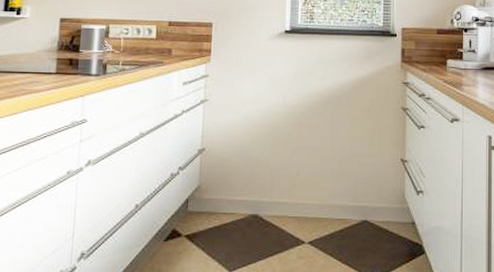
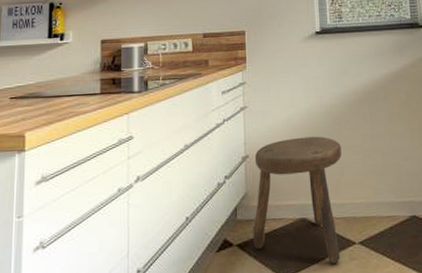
stool: none [202,135,301,261] -> present [253,136,342,265]

